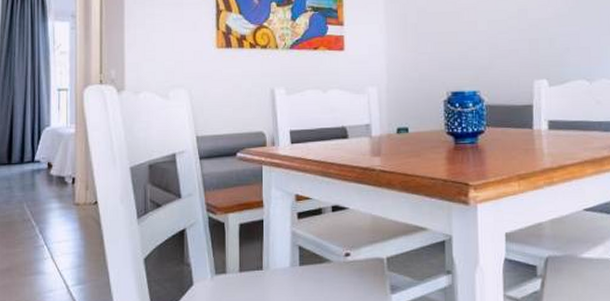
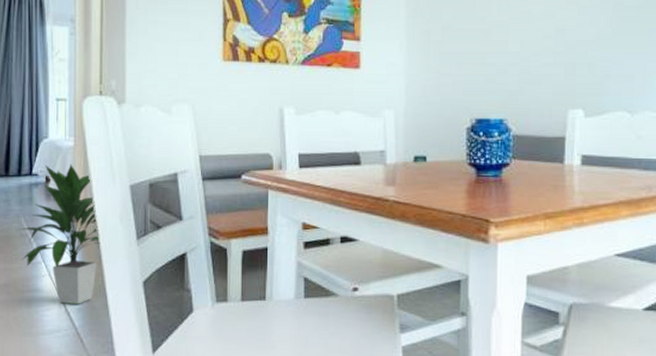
indoor plant: none [21,149,102,285] -> present [19,164,101,304]

